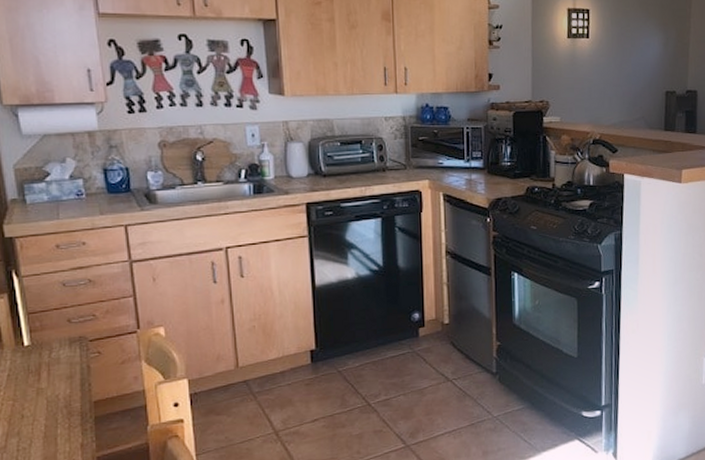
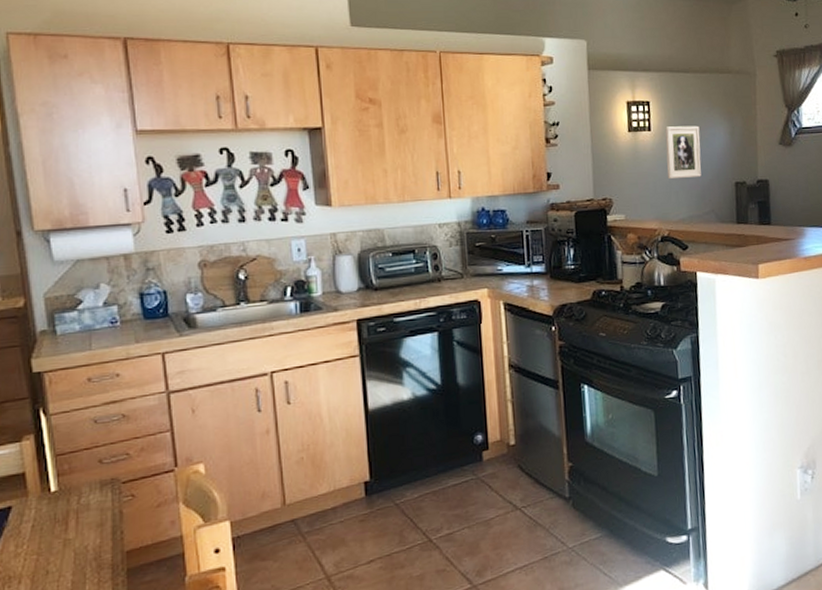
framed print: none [602,35,636,85] -> present [665,125,702,178]

